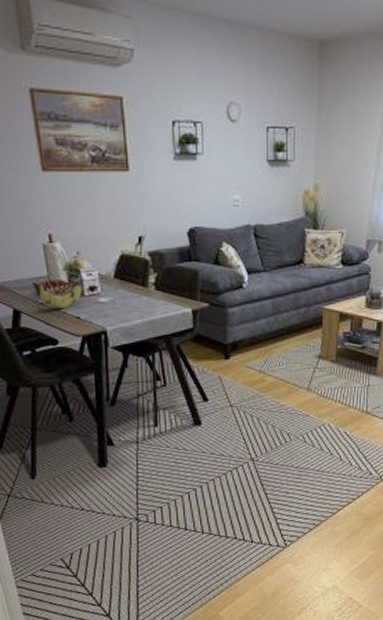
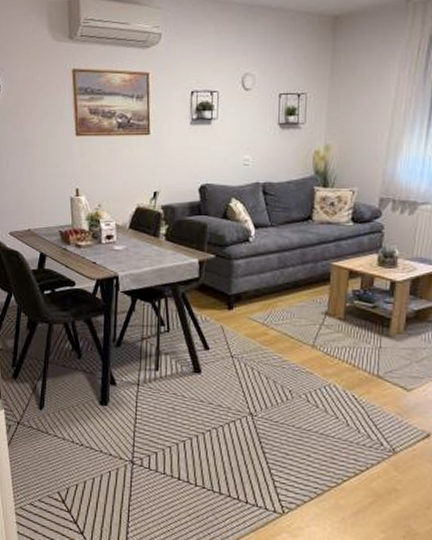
banana: present [38,283,82,308] -> none [63,231,100,254]

